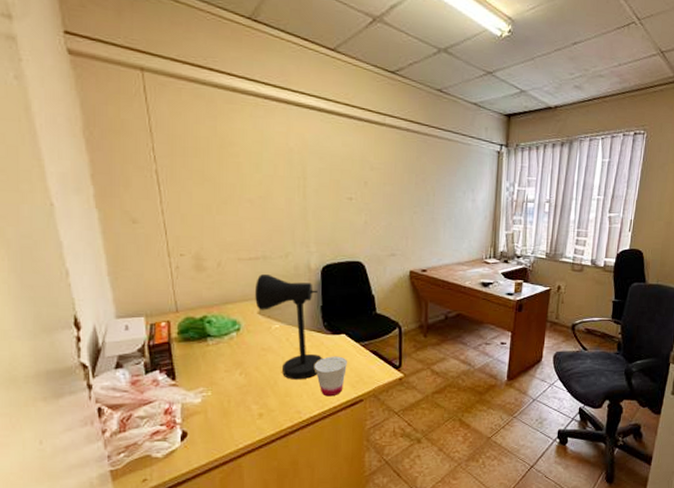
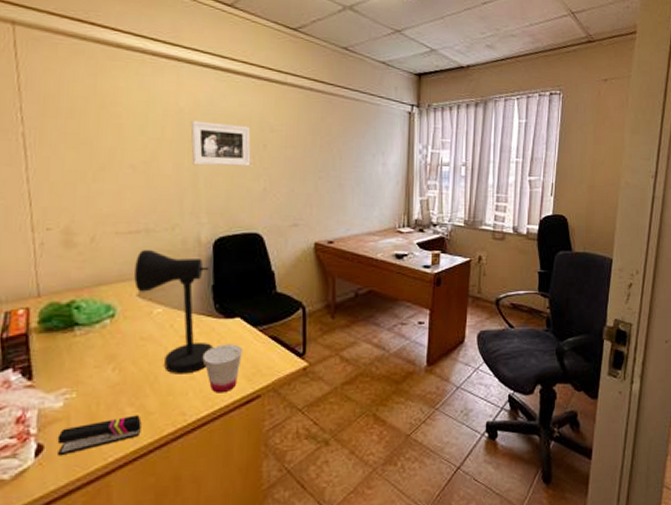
stapler: none [198,412,265,441] -> present [57,415,142,456]
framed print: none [299,159,353,202] -> present [190,120,251,167]

